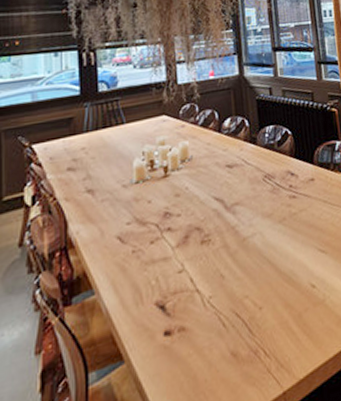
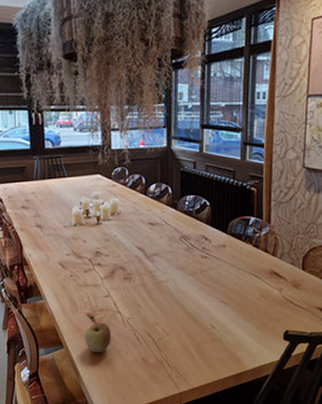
apple: none [153,310,189,360] -> present [85,323,111,353]

